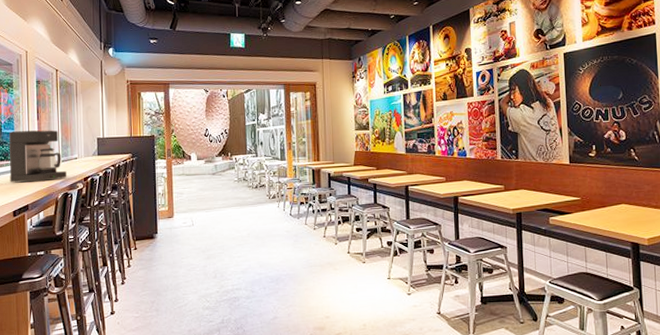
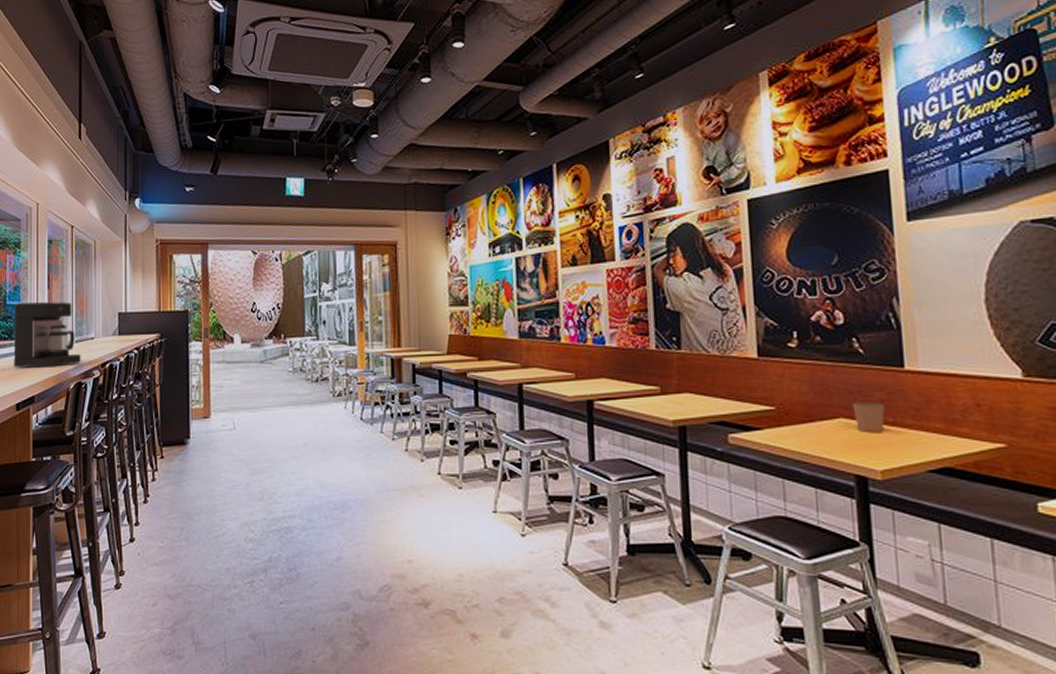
dixie cup: none [630,192,651,214] -> present [852,402,886,434]

